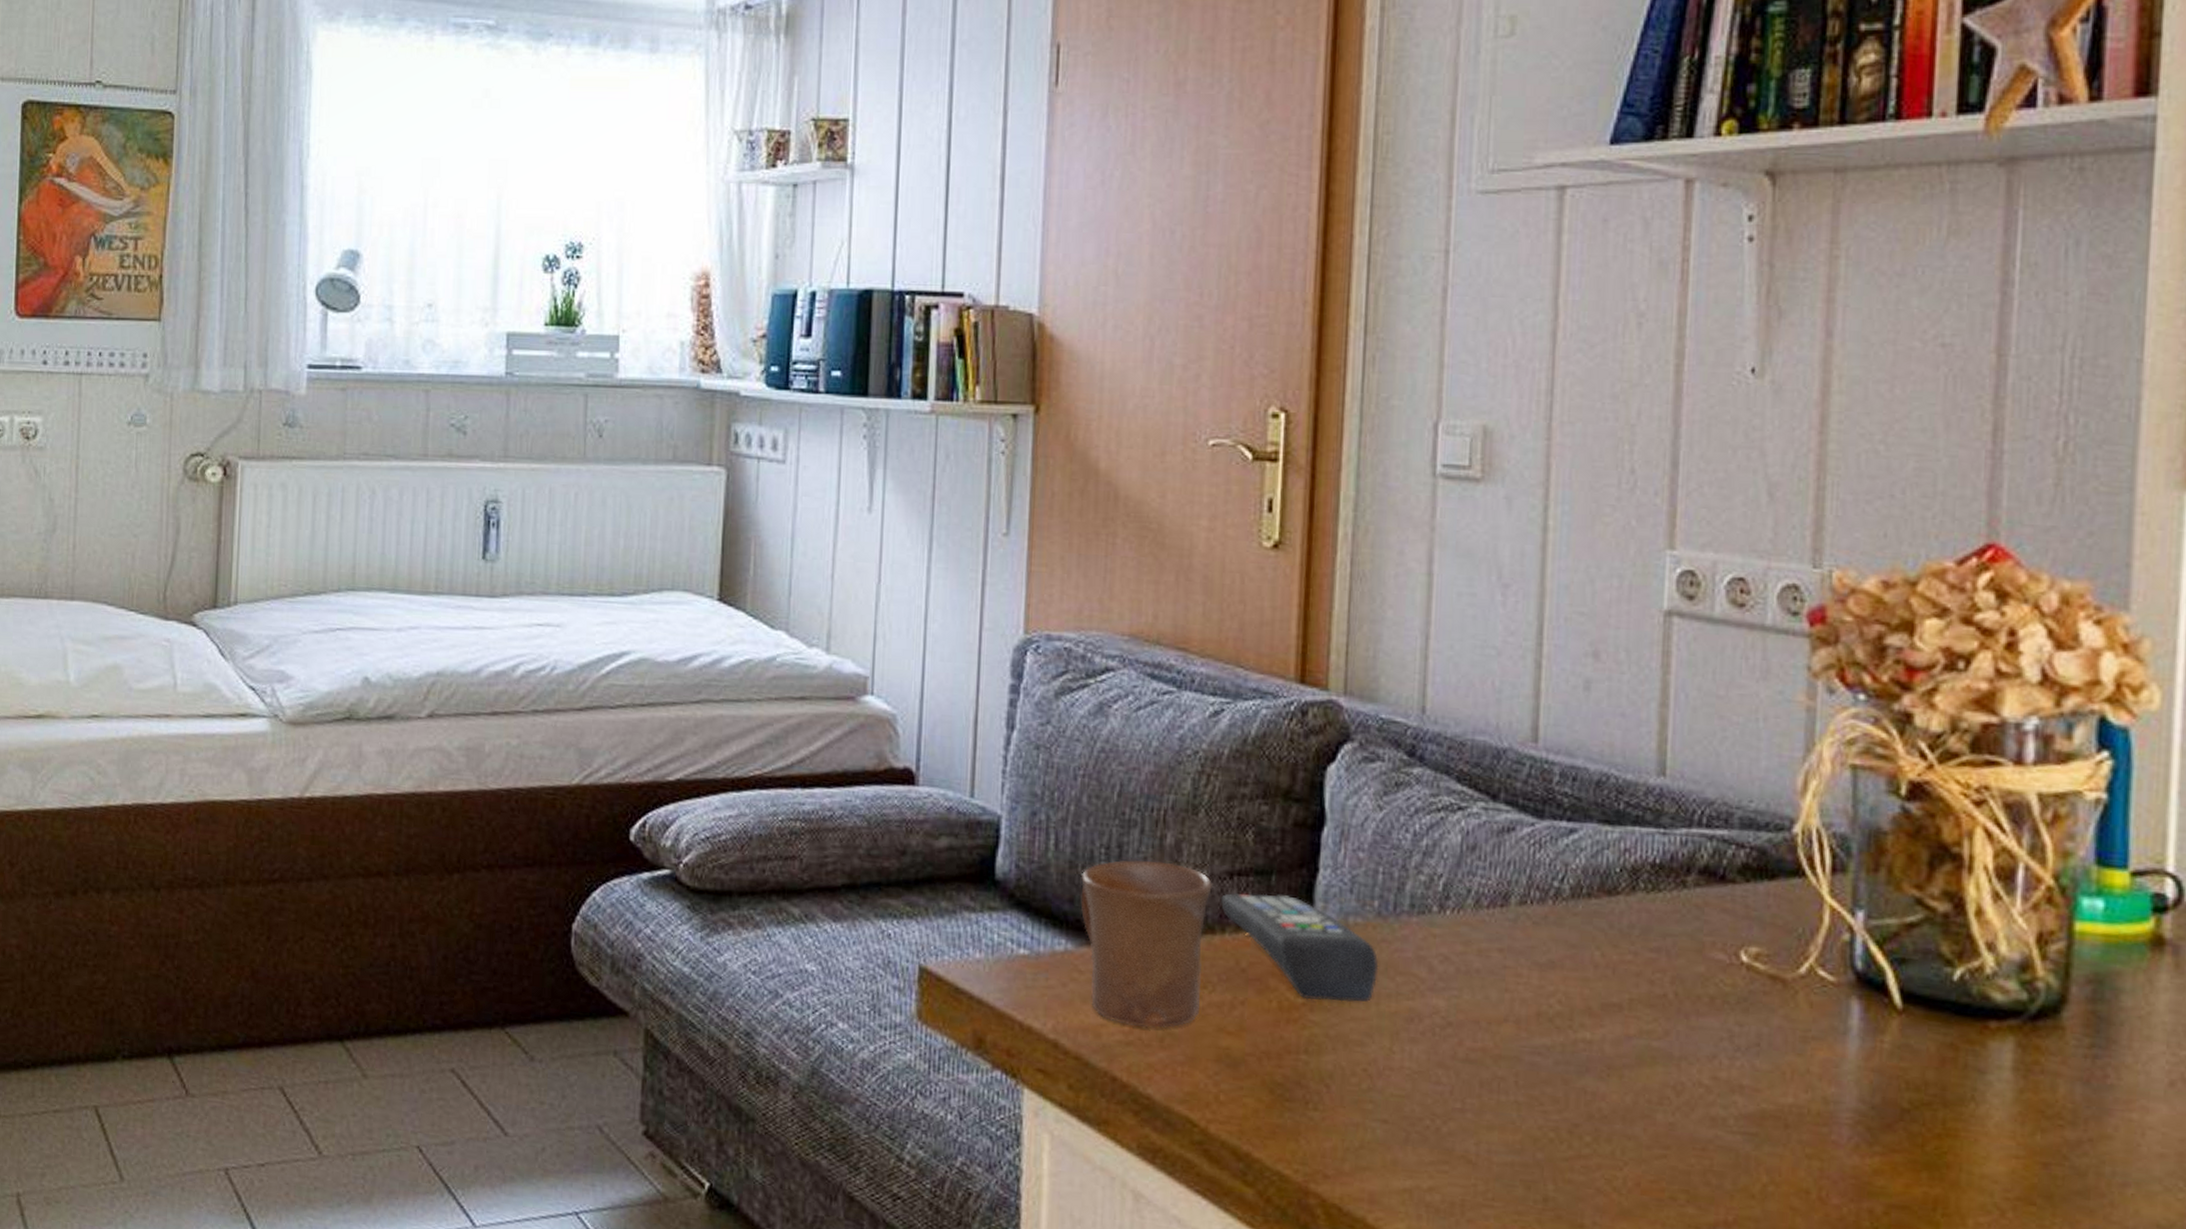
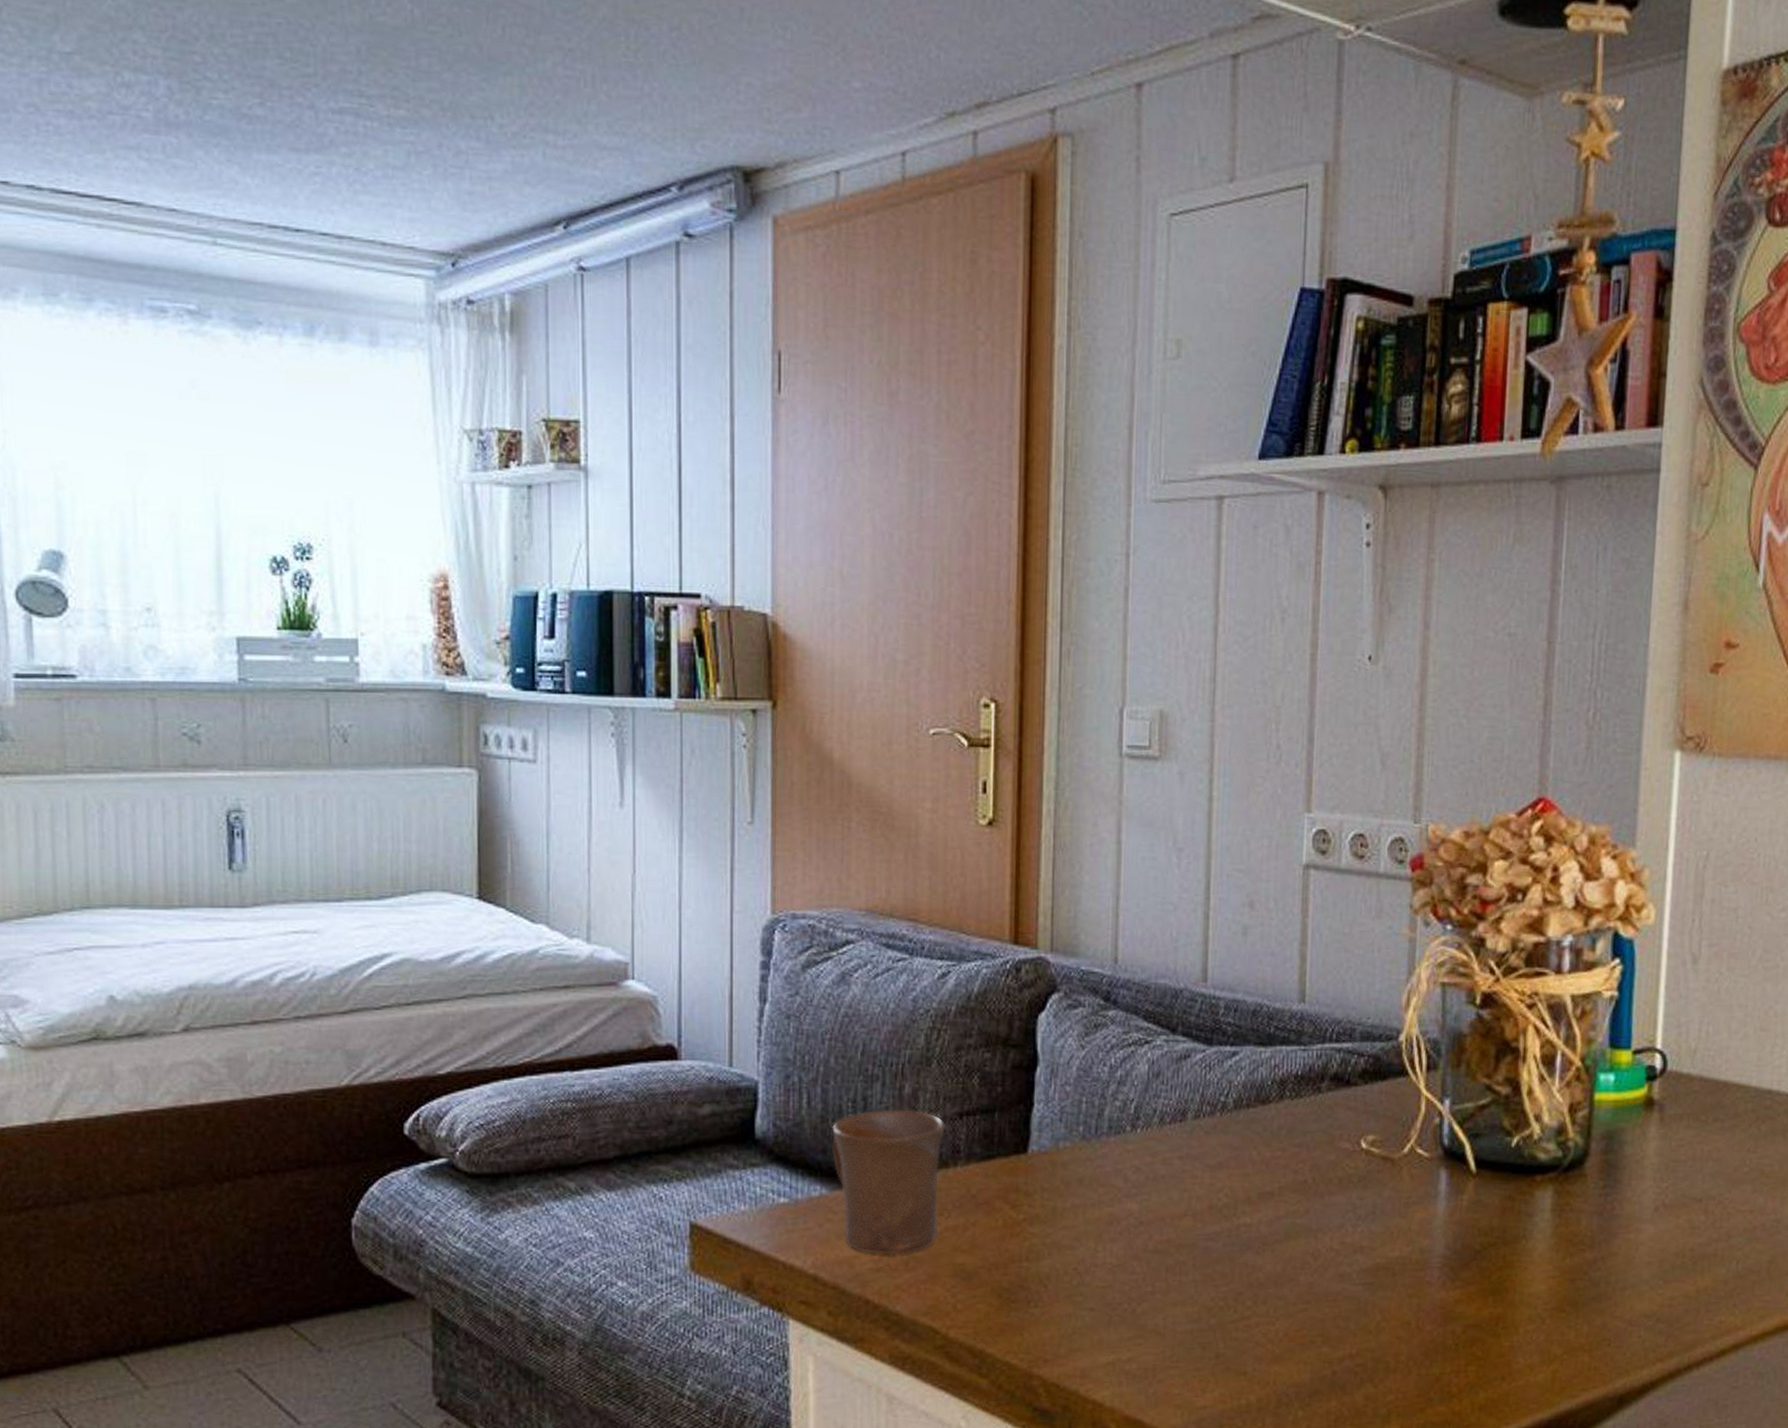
remote control: present [1221,892,1379,1002] -> none [953,1129,1084,1216]

